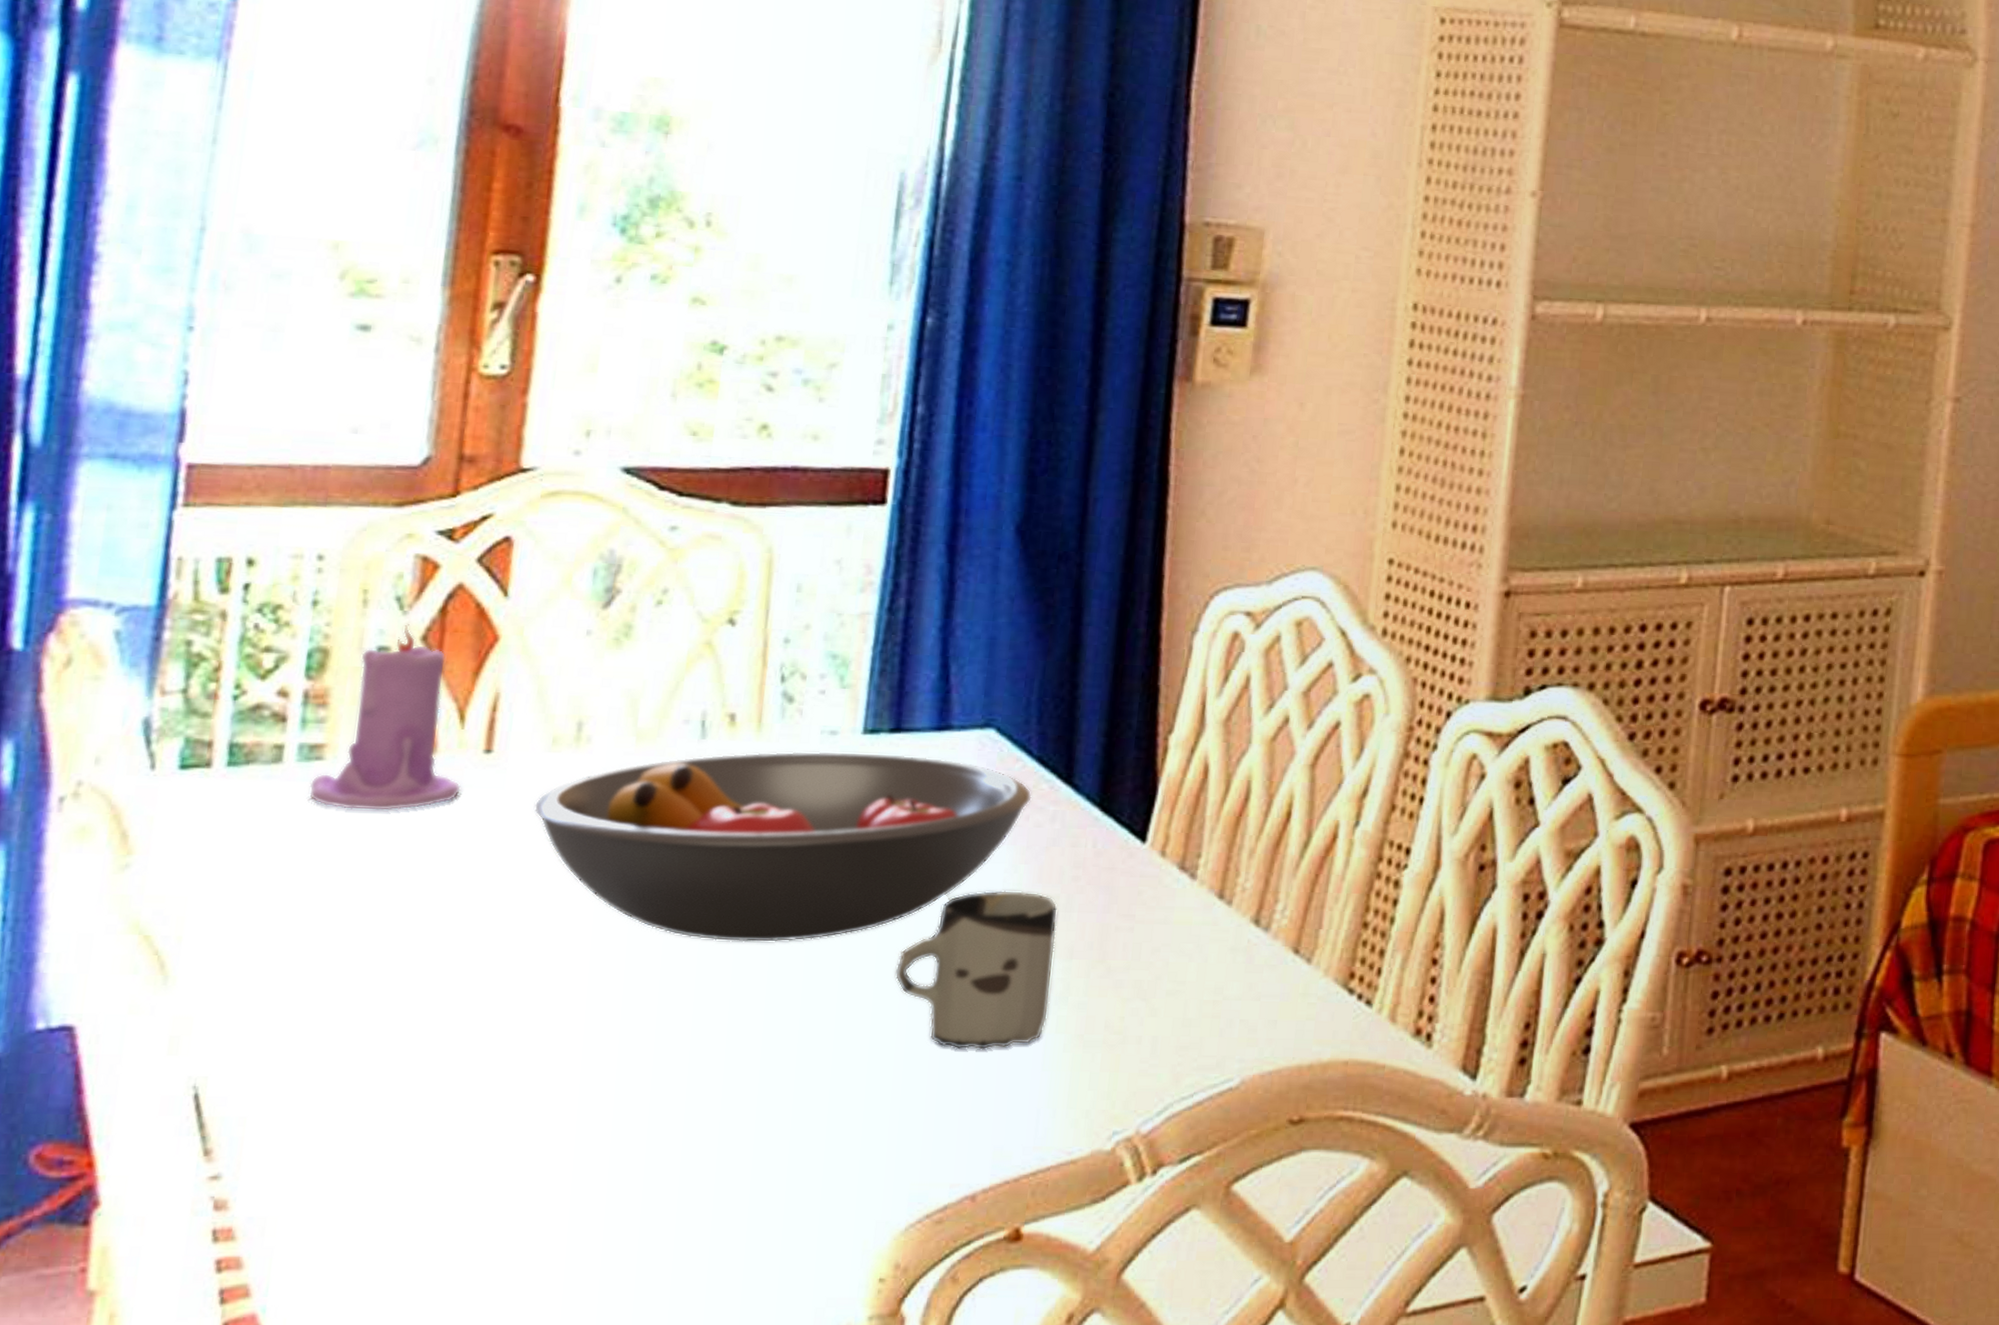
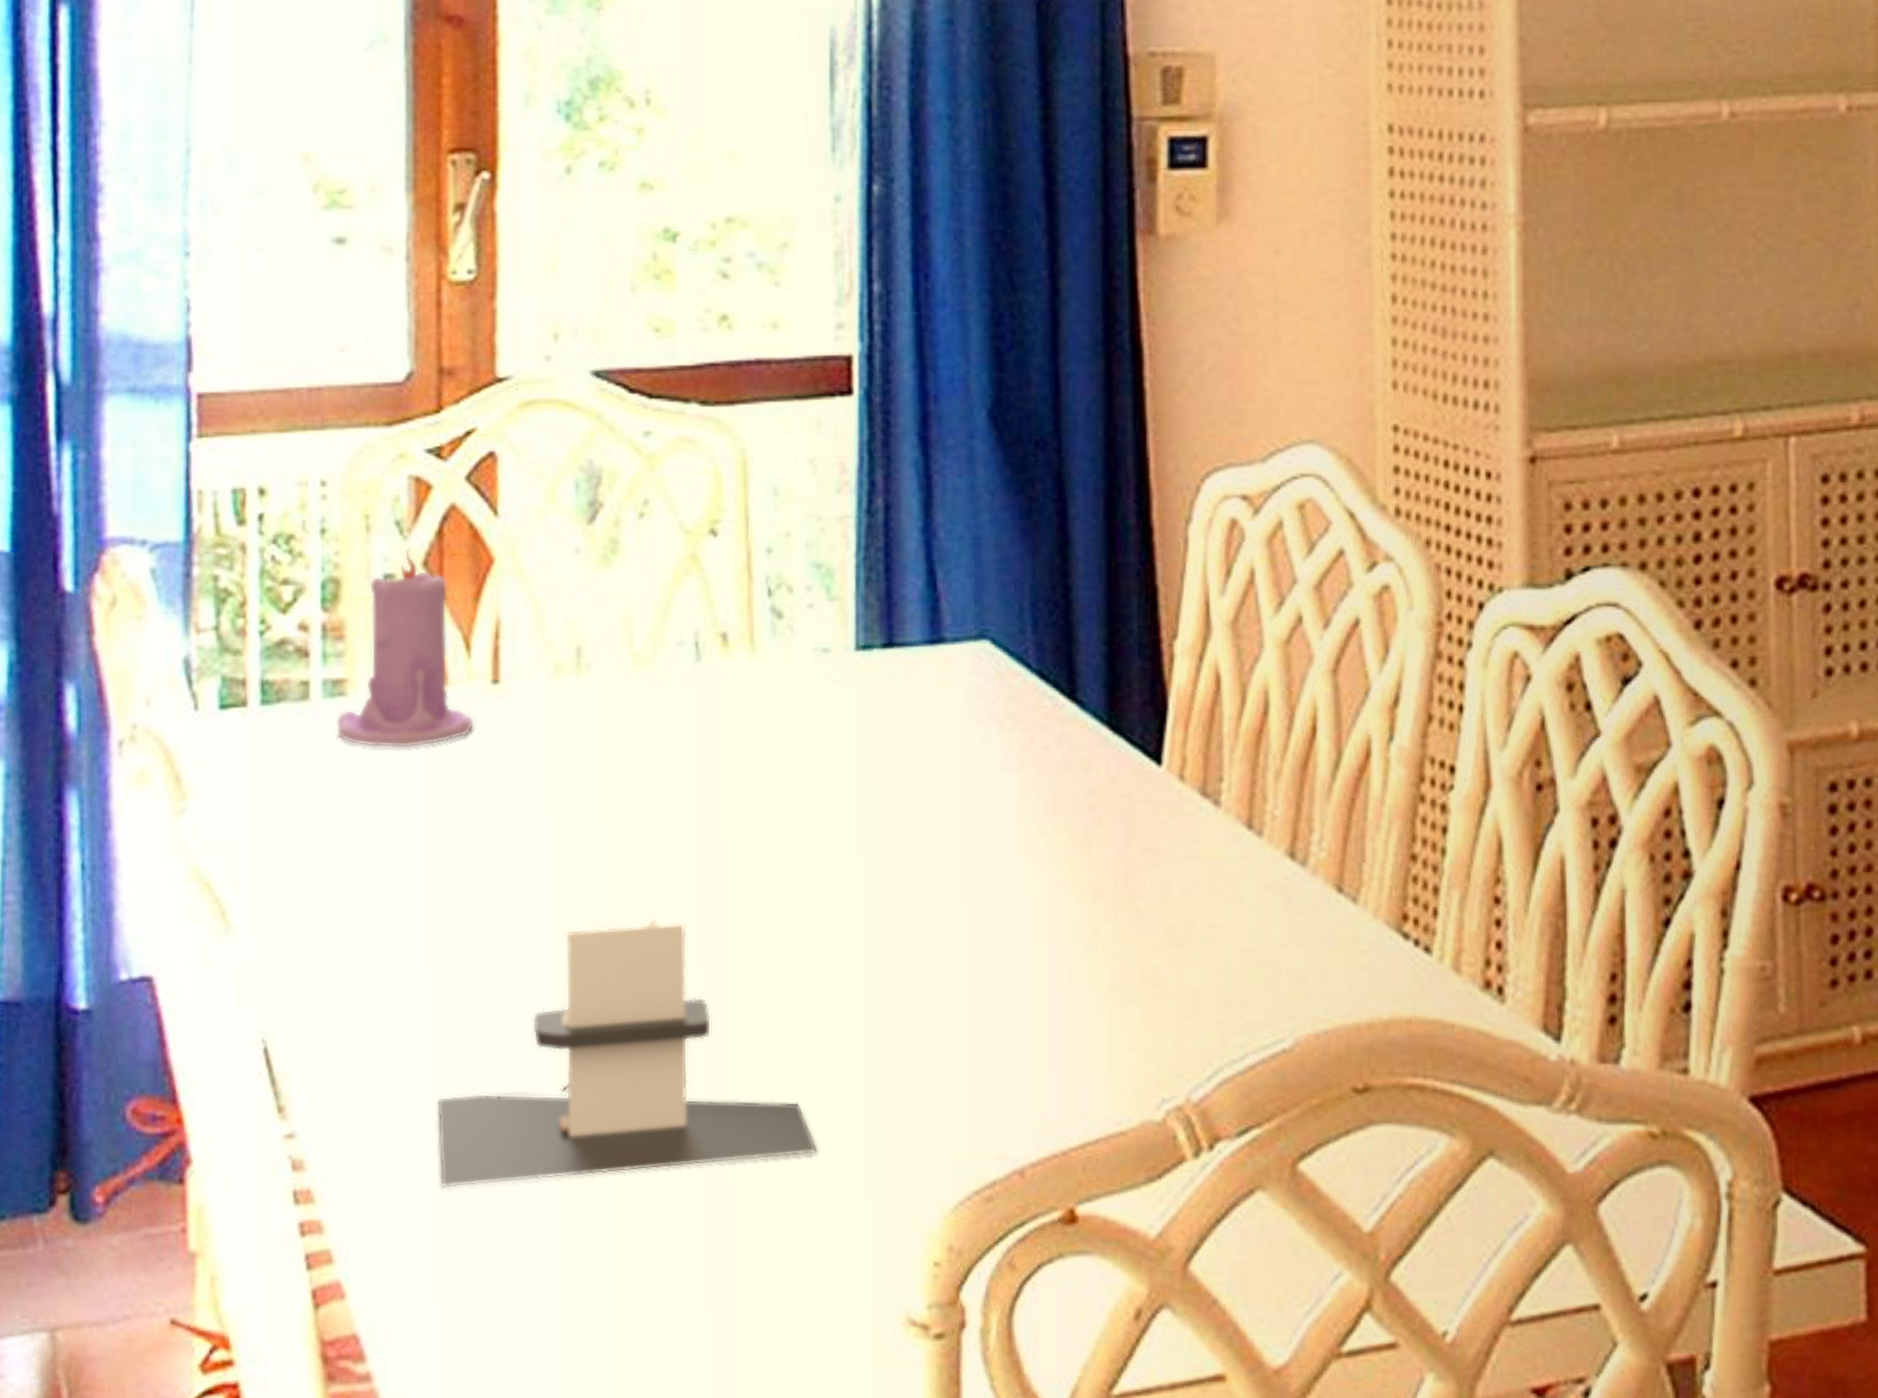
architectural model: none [377,969,775,1224] -> present [437,915,818,1189]
fruit bowl: present [534,751,1032,943] -> none [544,670,1036,885]
cup: present [895,890,1058,1050] -> none [915,823,1079,1004]

